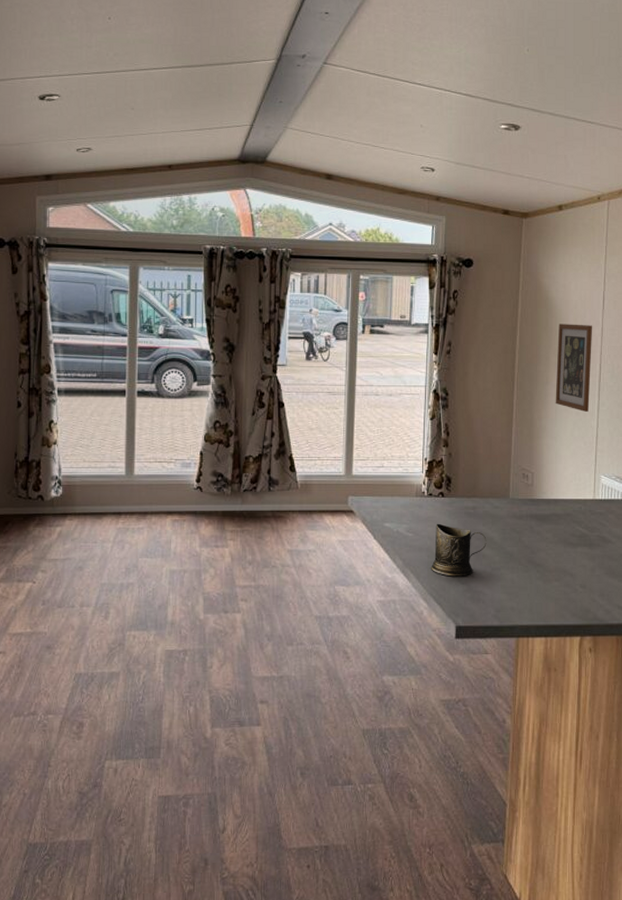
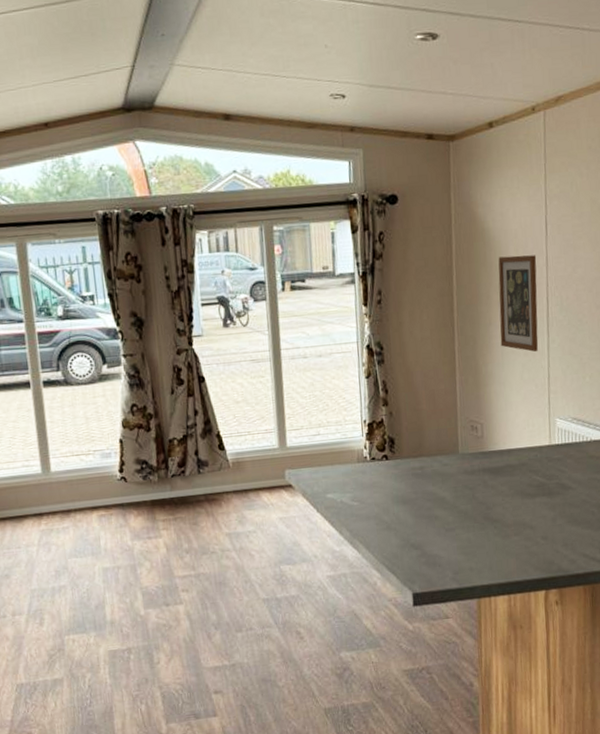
mug: present [431,523,487,577] -> none [380,488,439,543]

